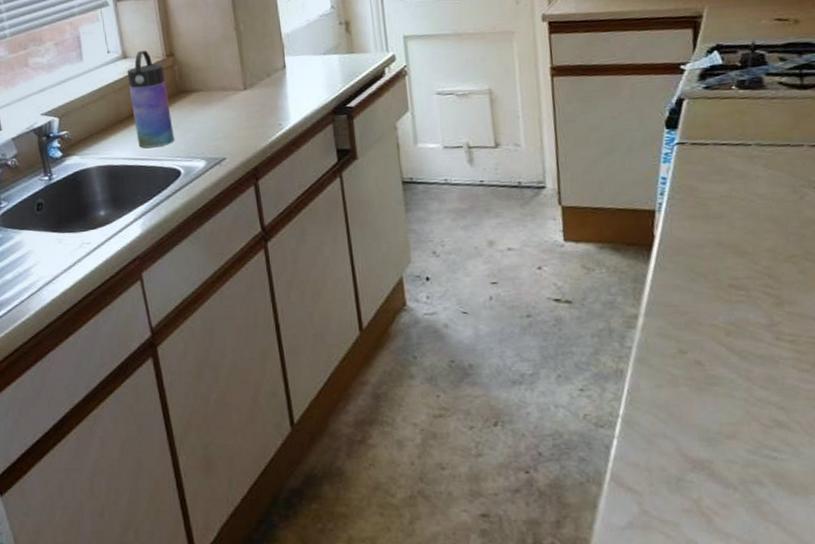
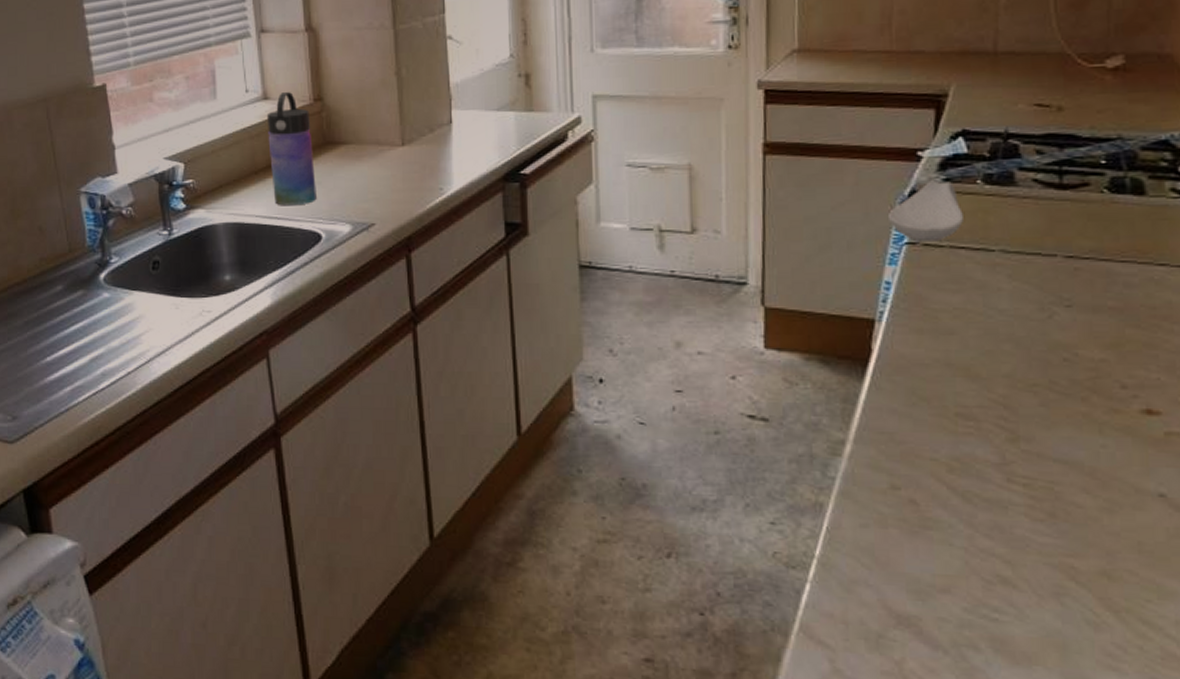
spoon rest: none [660,89,723,142] -> present [889,180,963,242]

